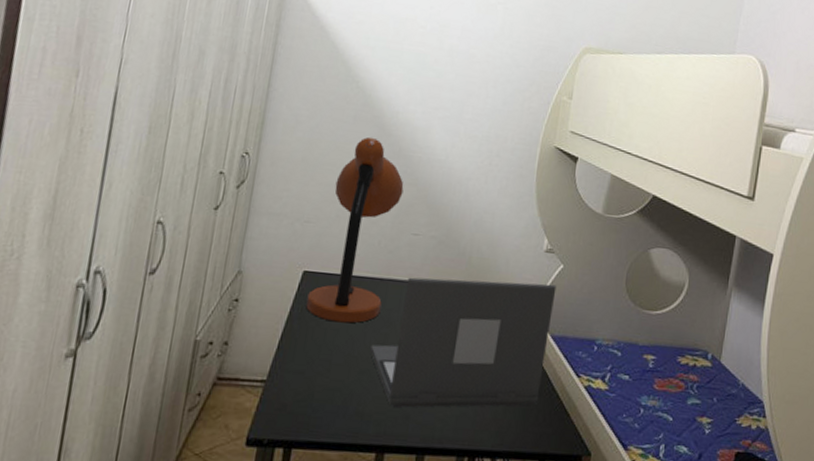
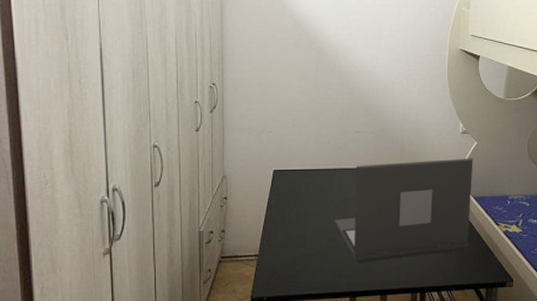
desk lamp: present [306,137,404,324] -> none [280,59,343,206]

